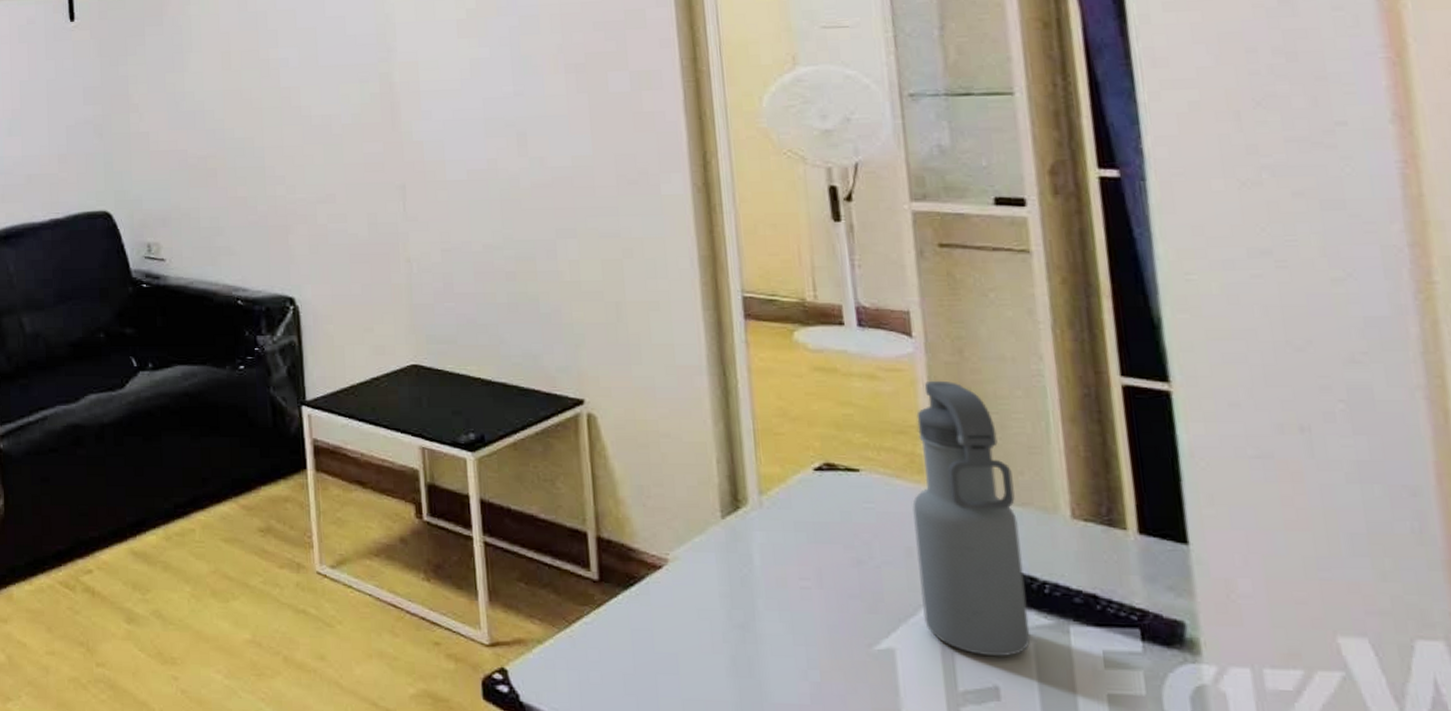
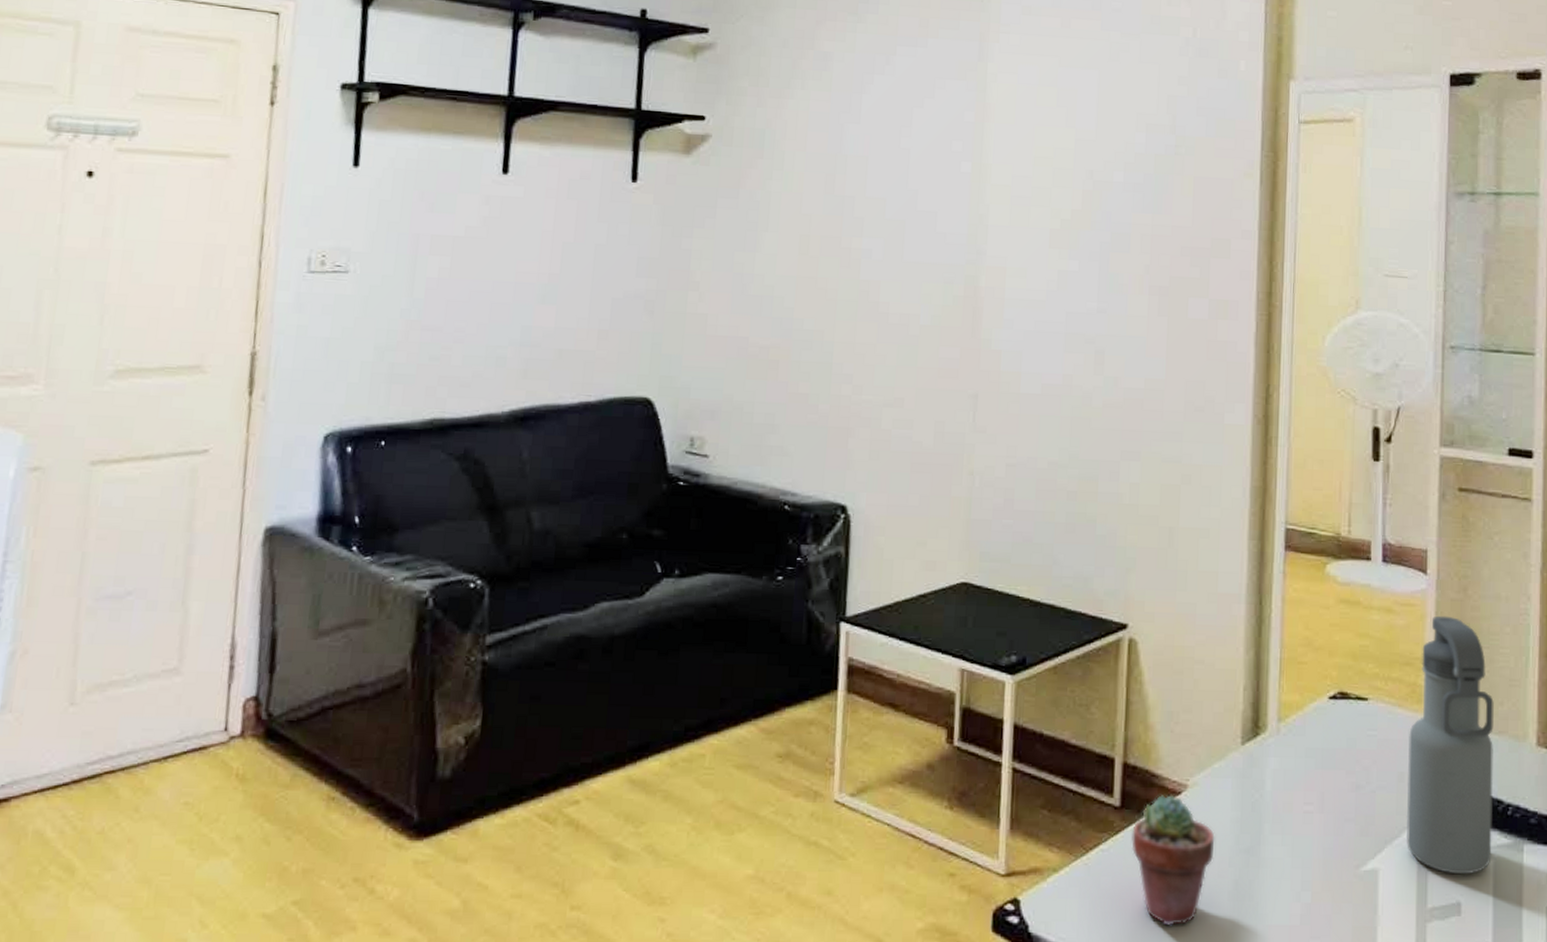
potted succulent: none [614,569,706,701] -> present [1131,795,1215,926]

